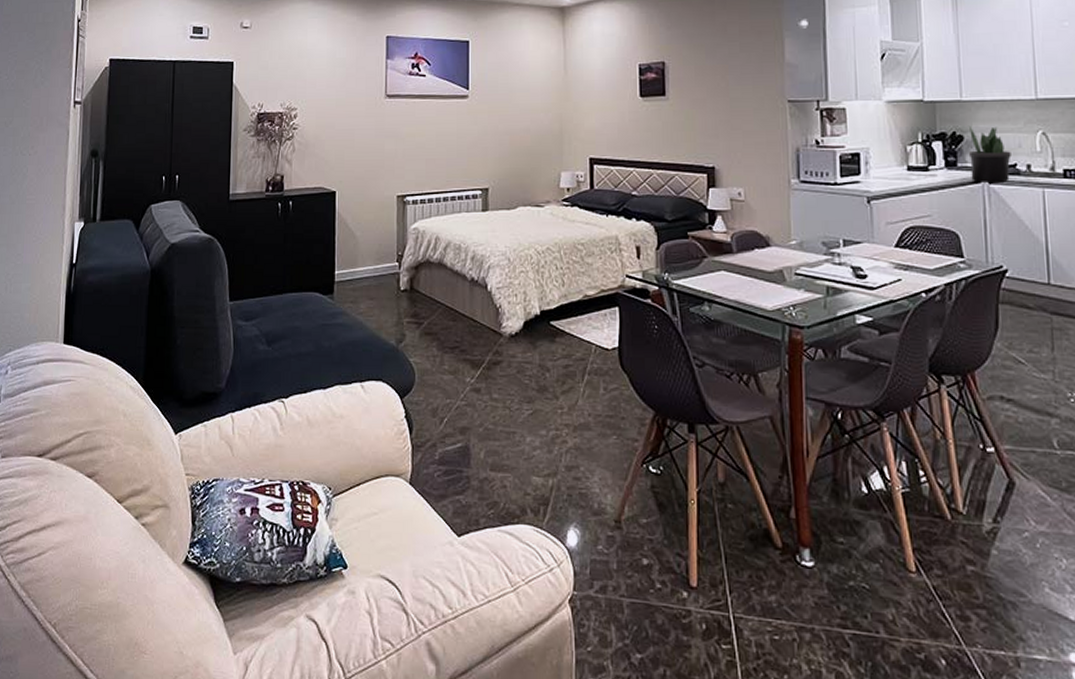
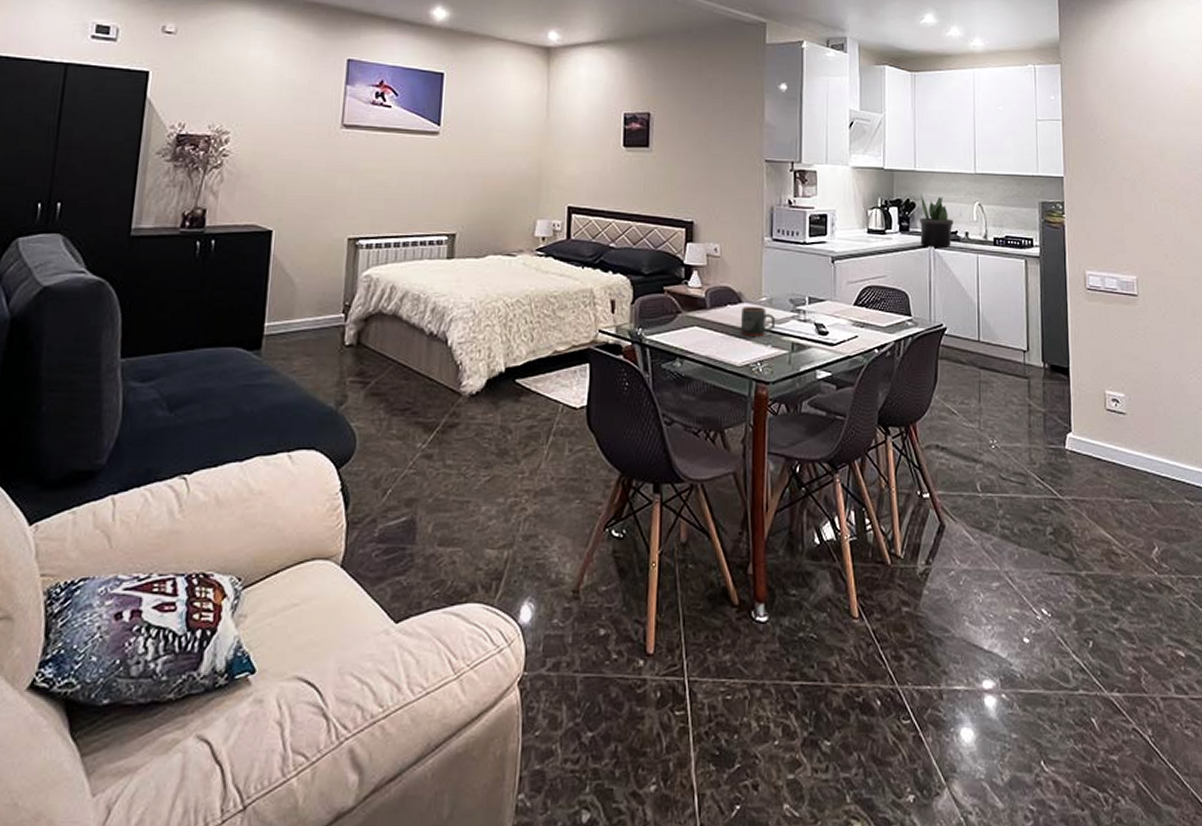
mug: none [769,249,808,280] -> present [740,306,776,336]

